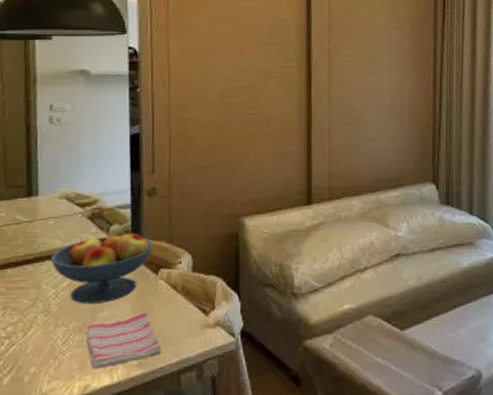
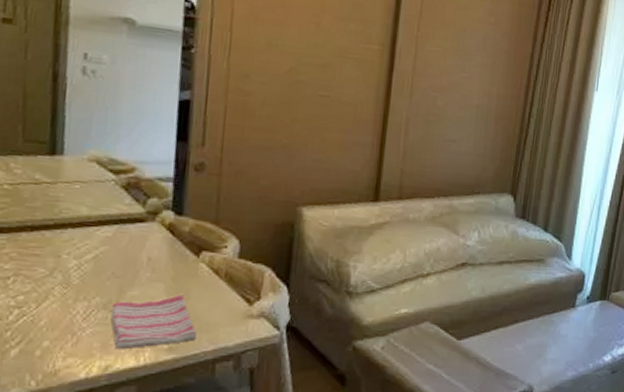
fruit bowl: present [50,232,153,304] -> none [73,207,196,281]

